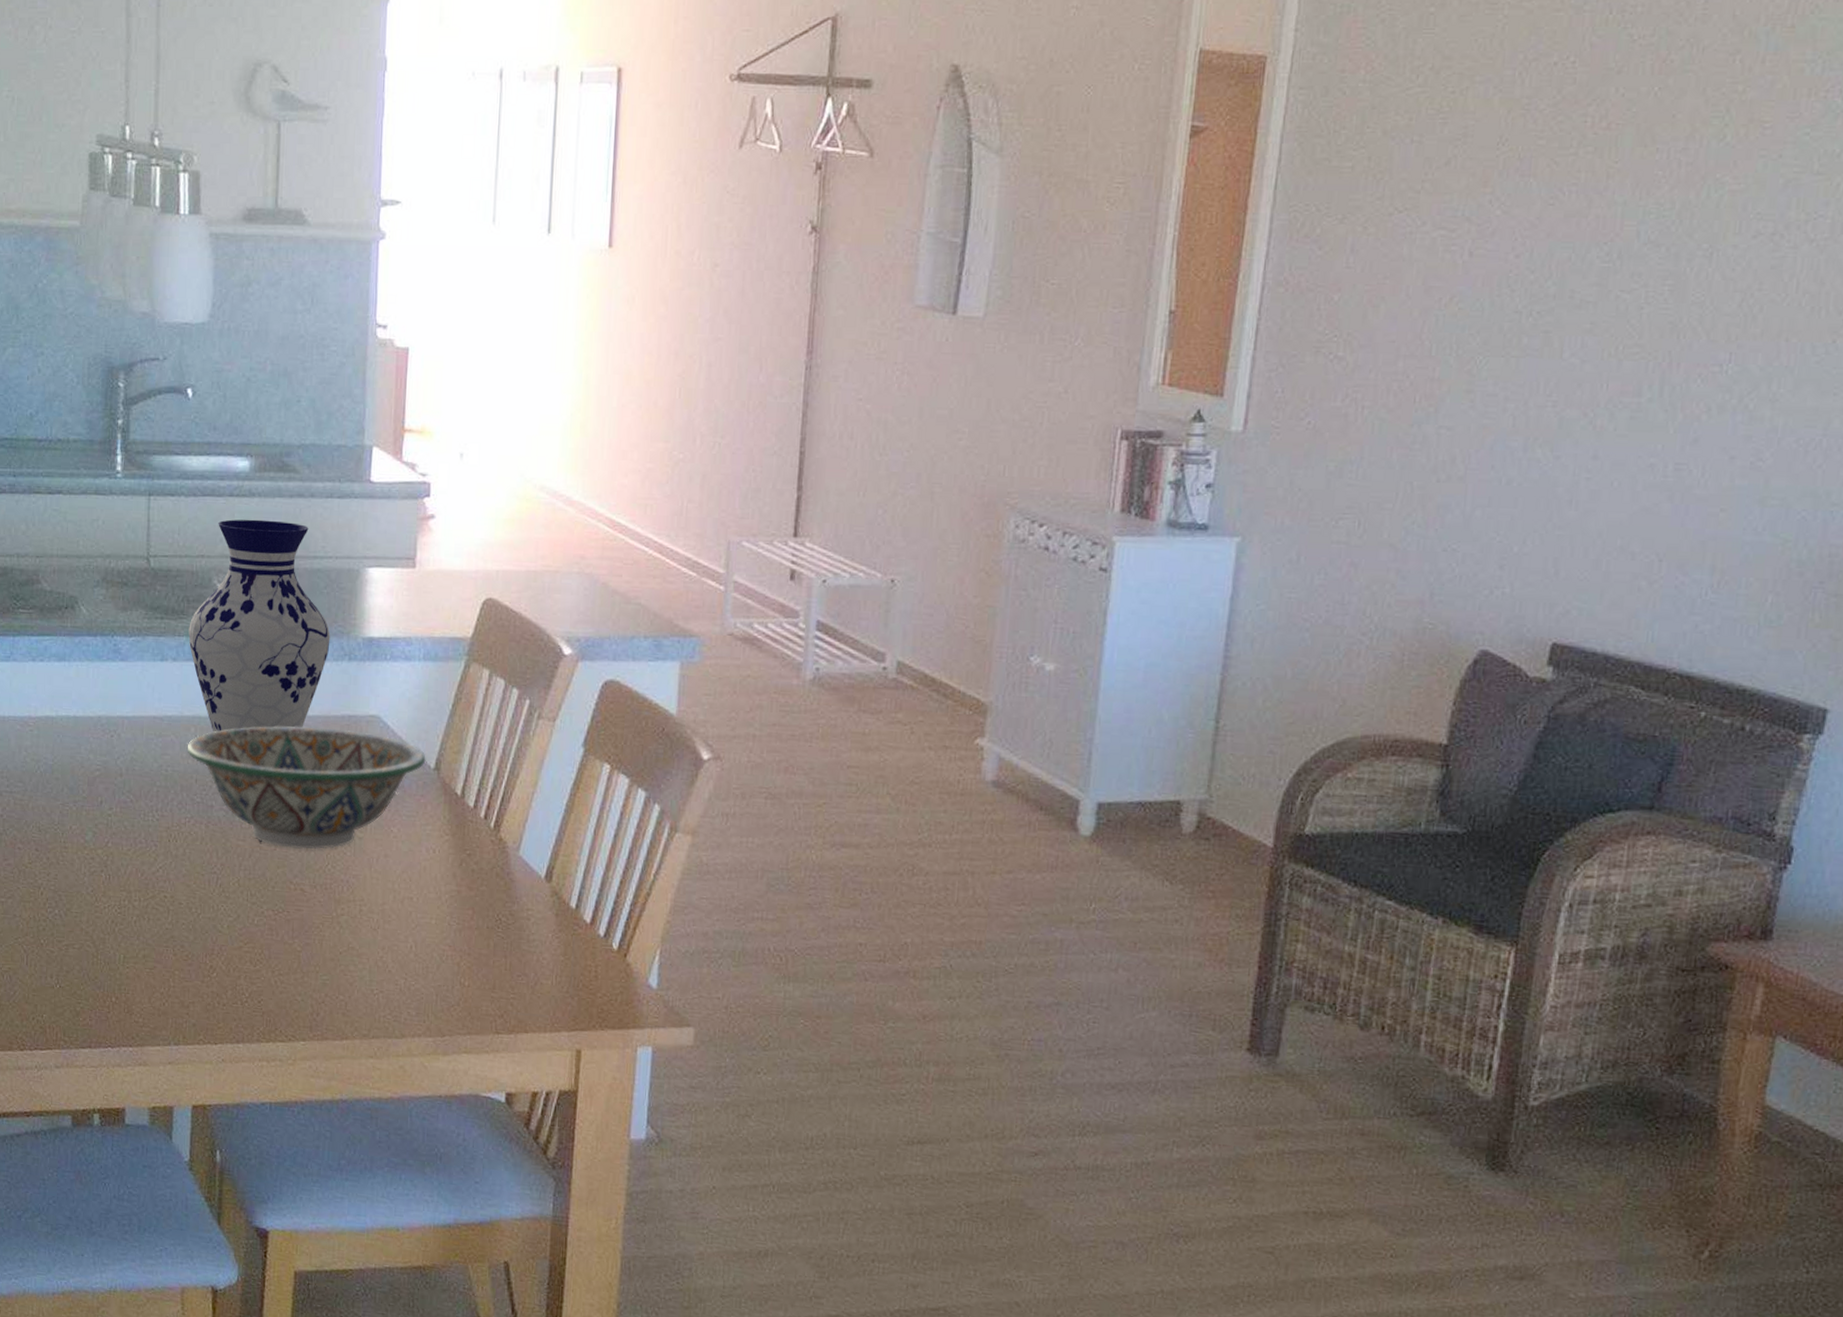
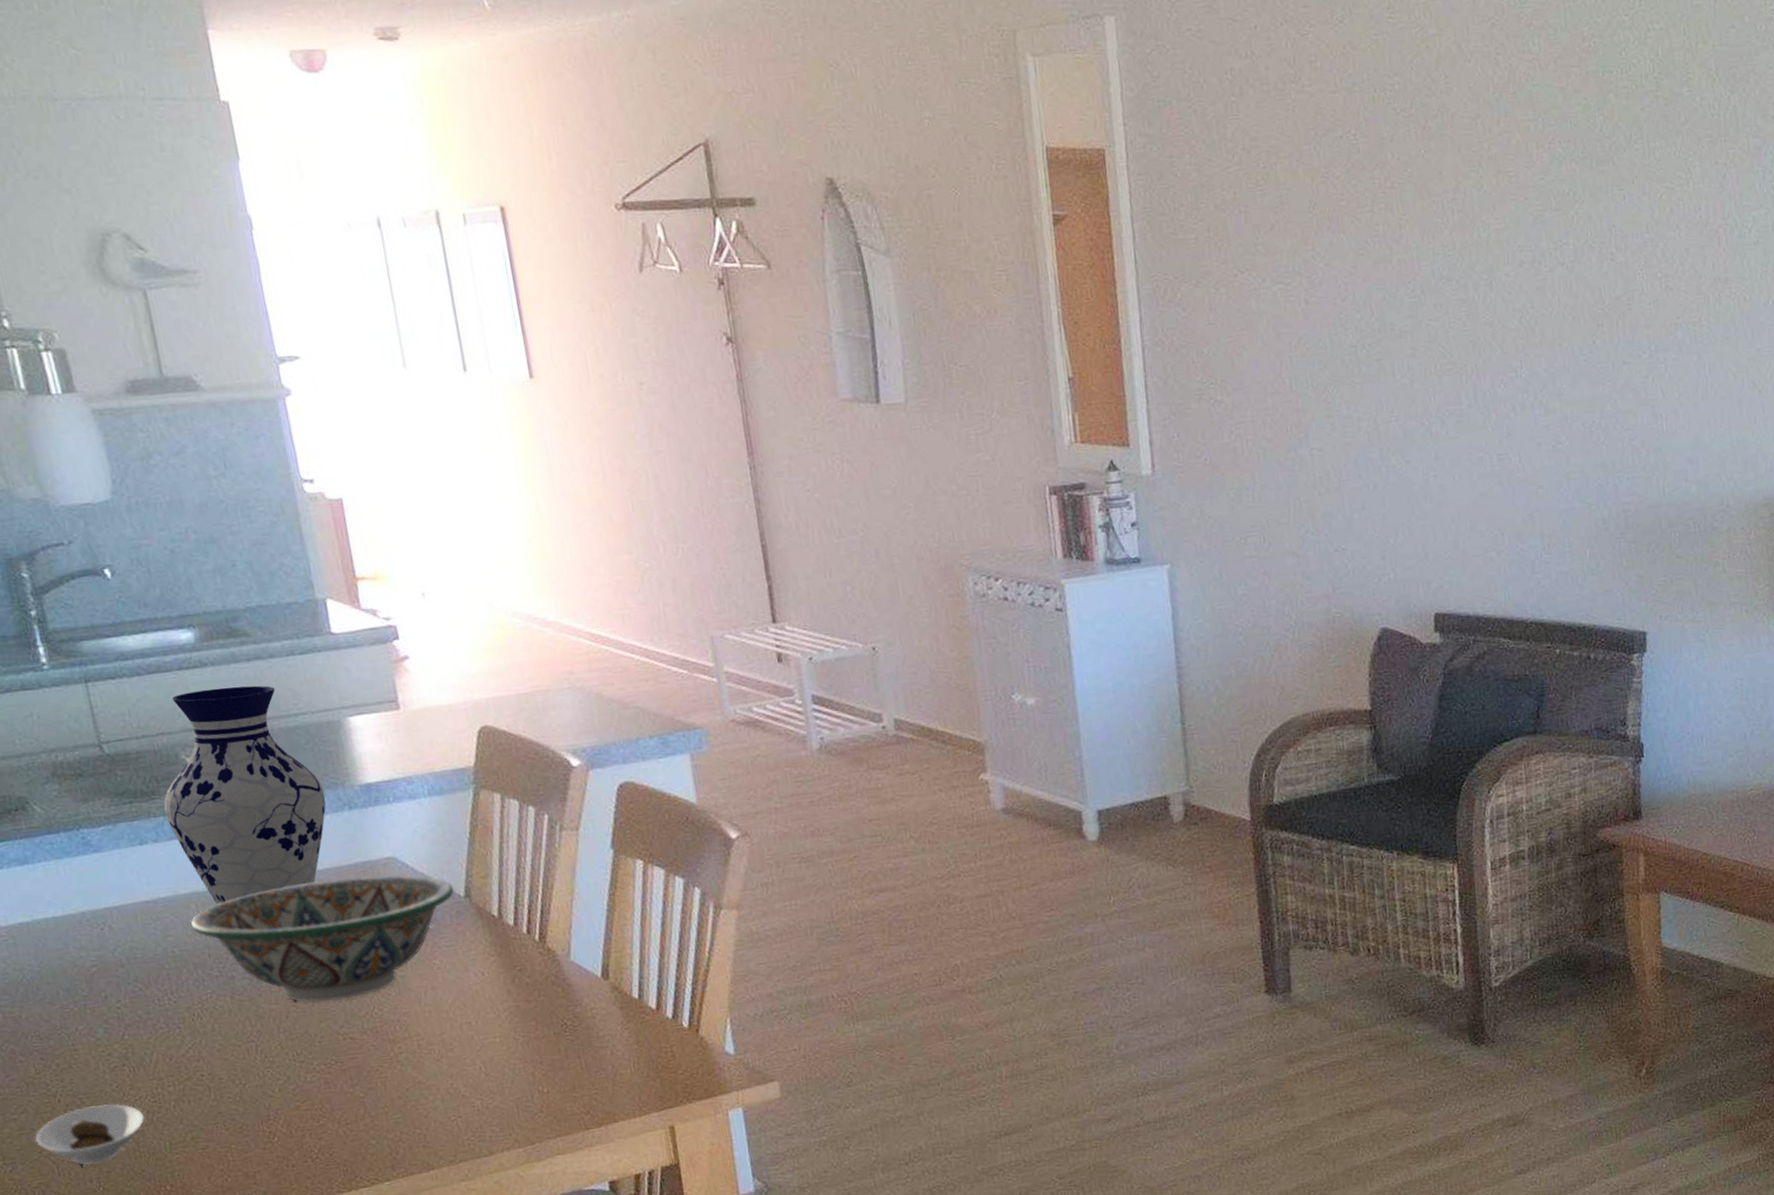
saucer: none [14,904,109,962] -> present [34,1104,145,1166]

